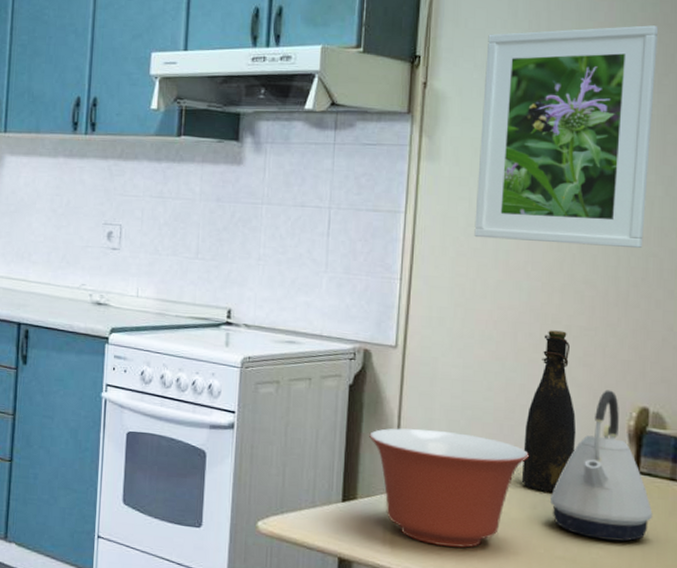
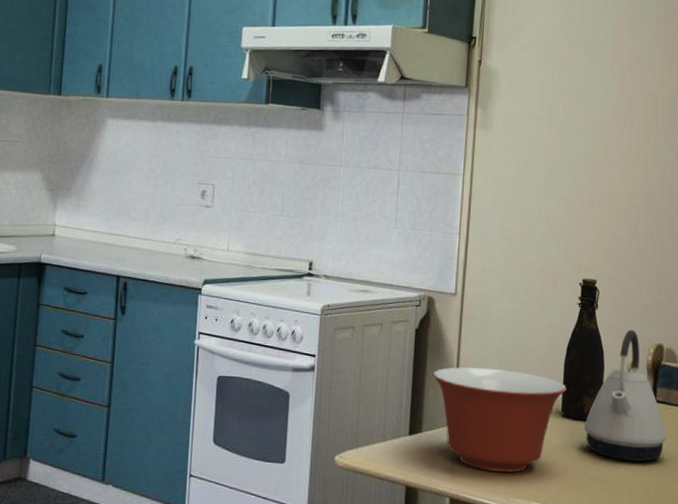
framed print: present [474,25,659,248] -> none [521,16,669,207]

